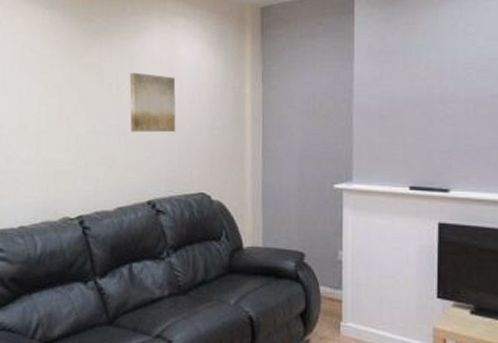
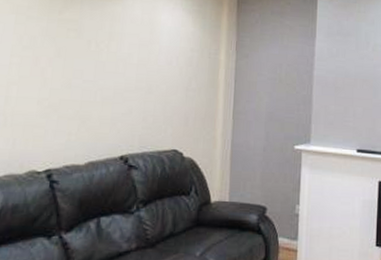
wall art: present [129,72,176,133] -> none [107,32,155,92]

